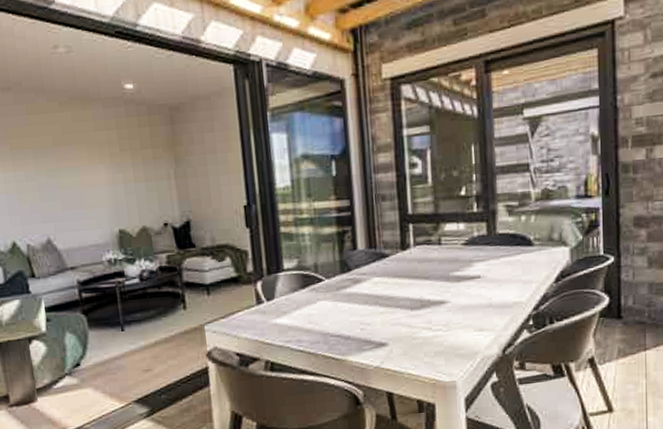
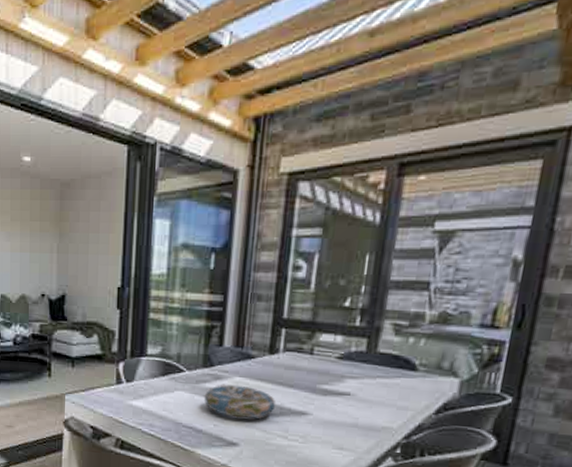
decorative bowl: none [346,285,416,319] -> present [203,384,276,420]

